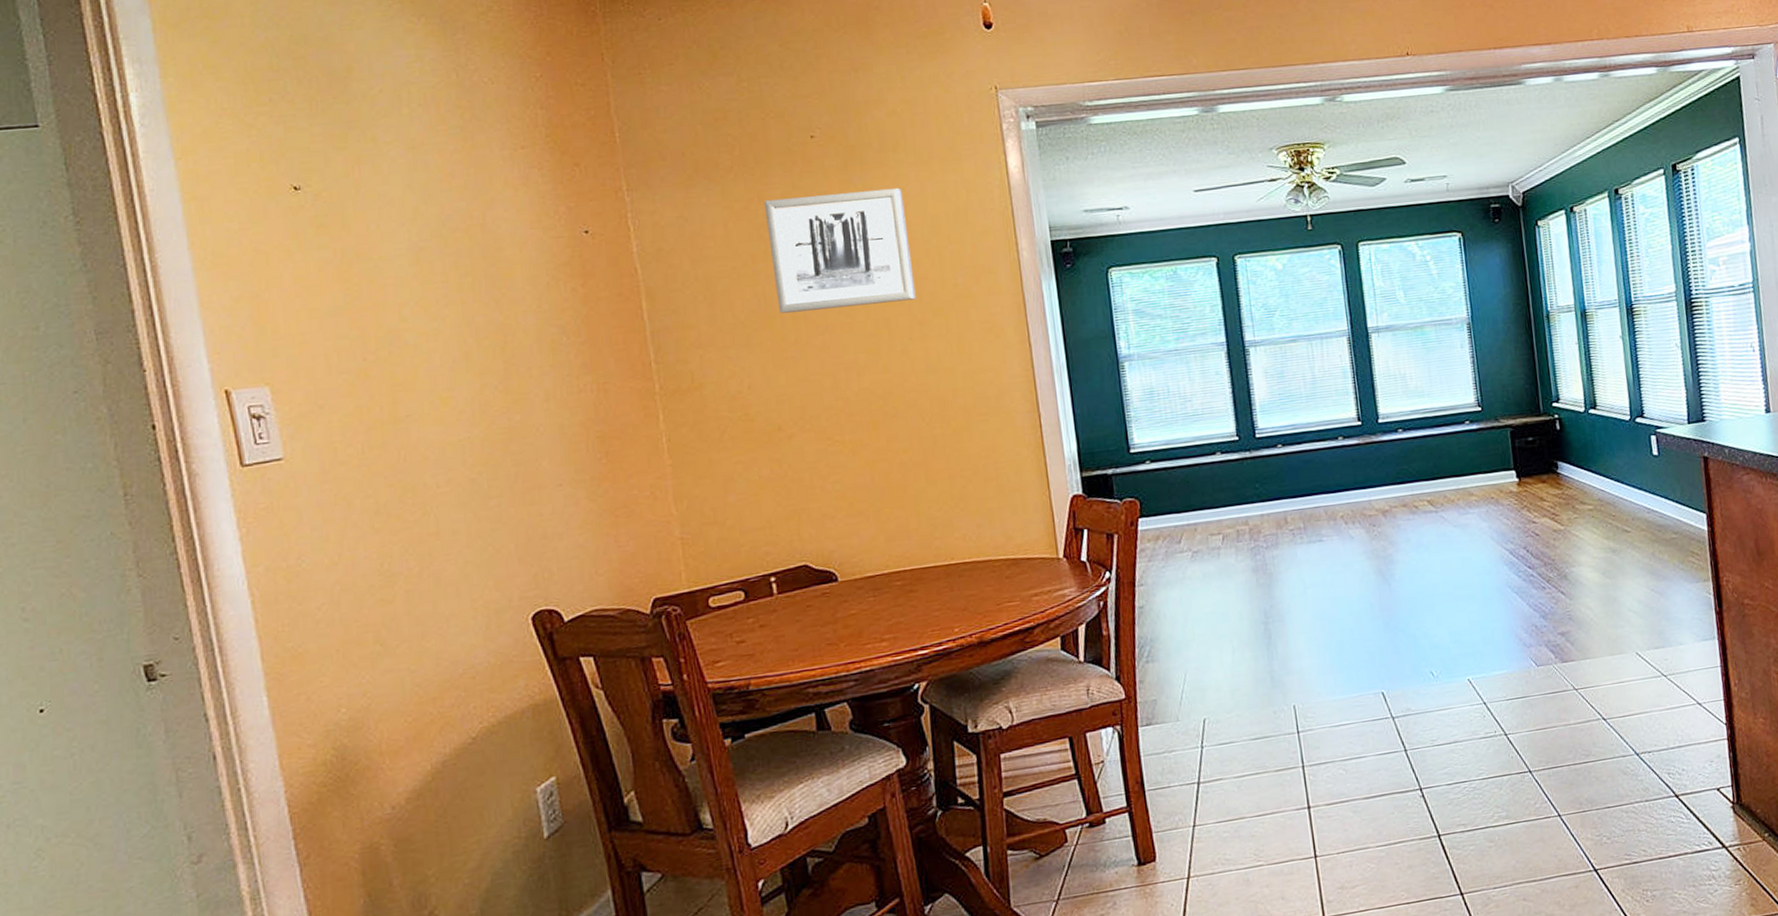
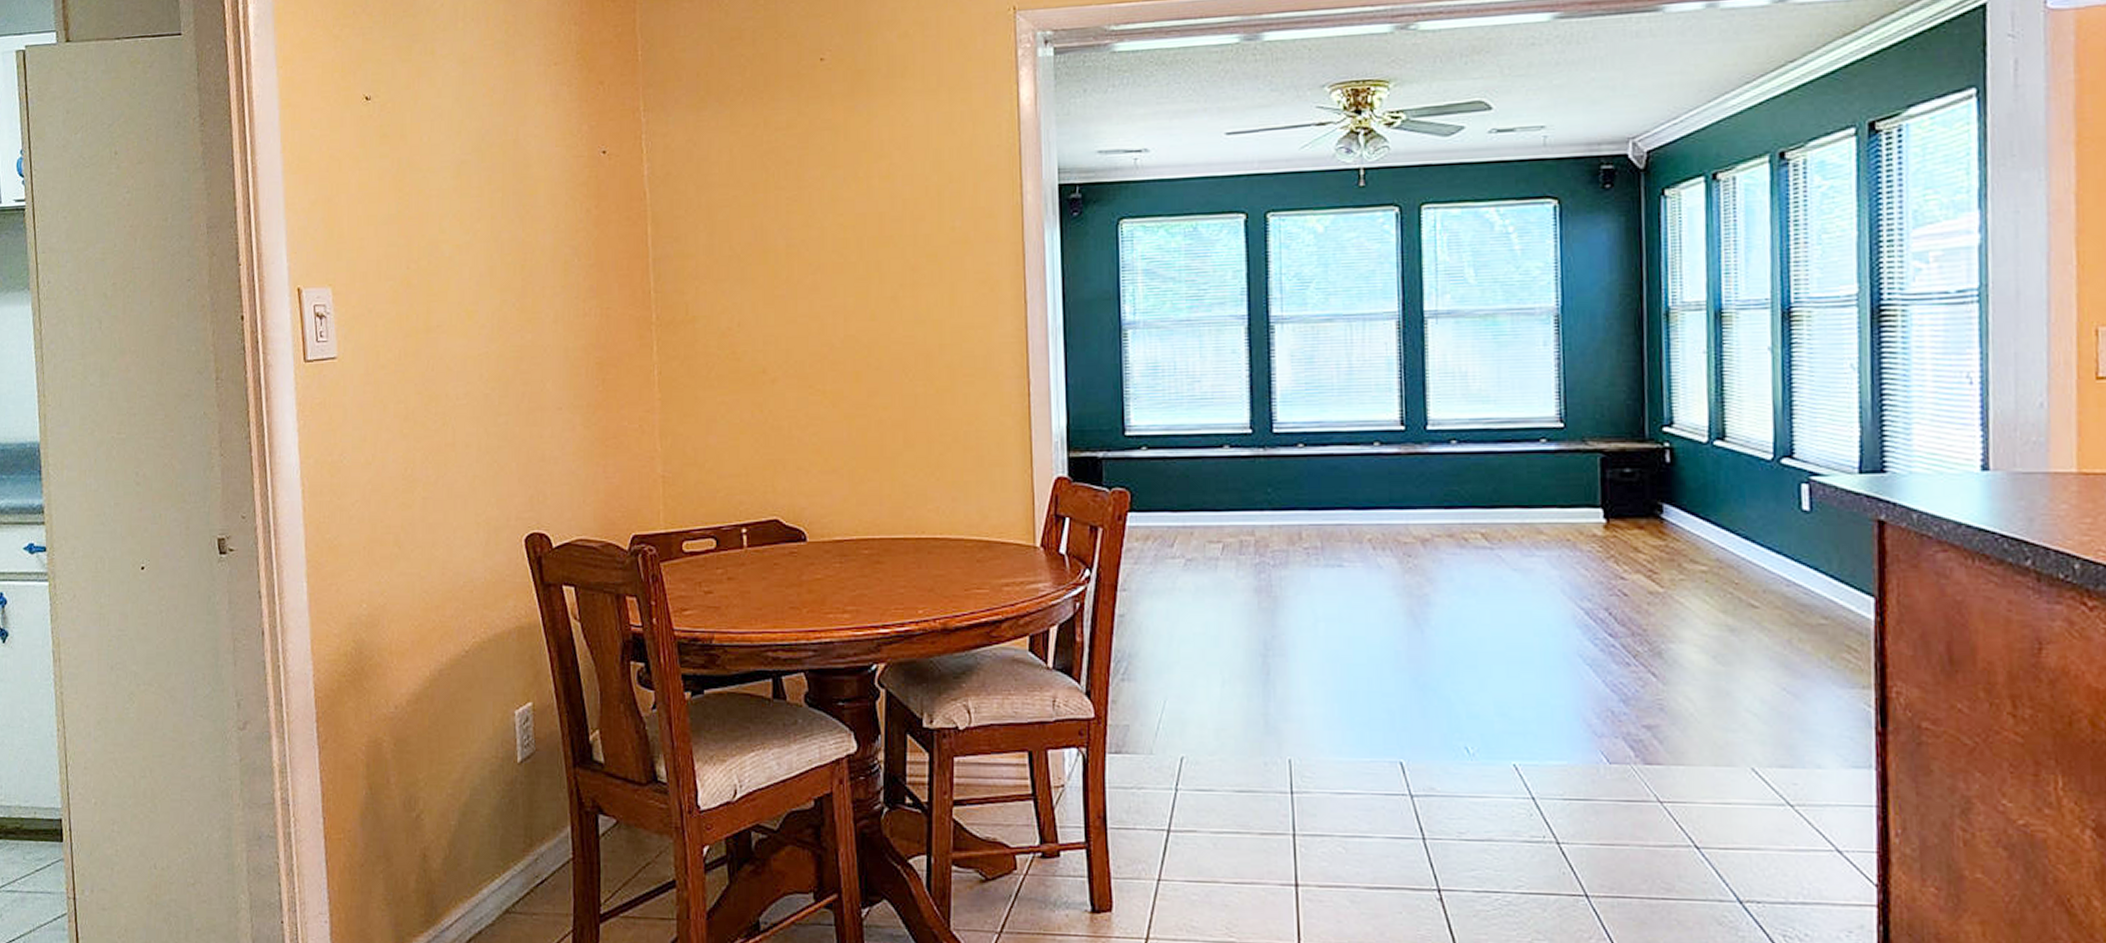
wall art: present [763,188,916,314] -> none [769,117,911,248]

